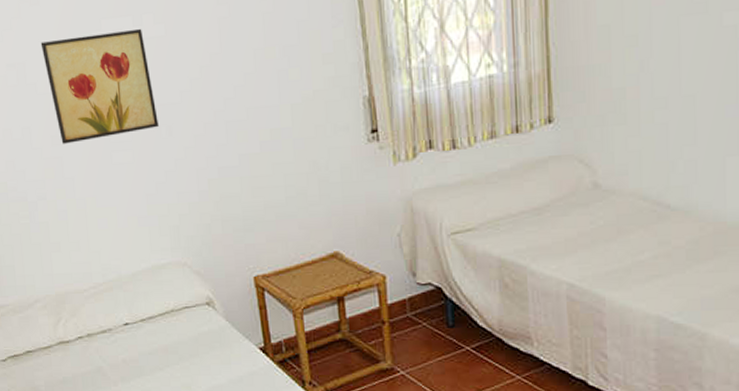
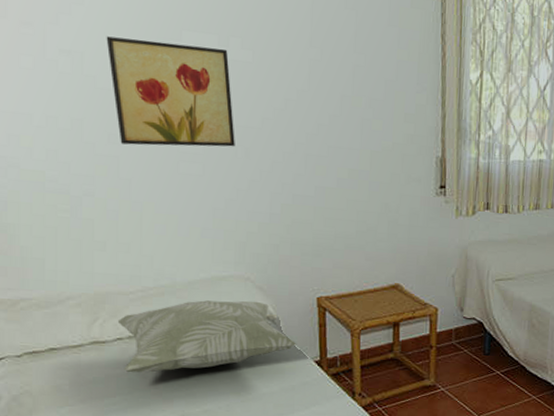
decorative pillow: none [77,287,240,370] -> present [117,300,297,373]

